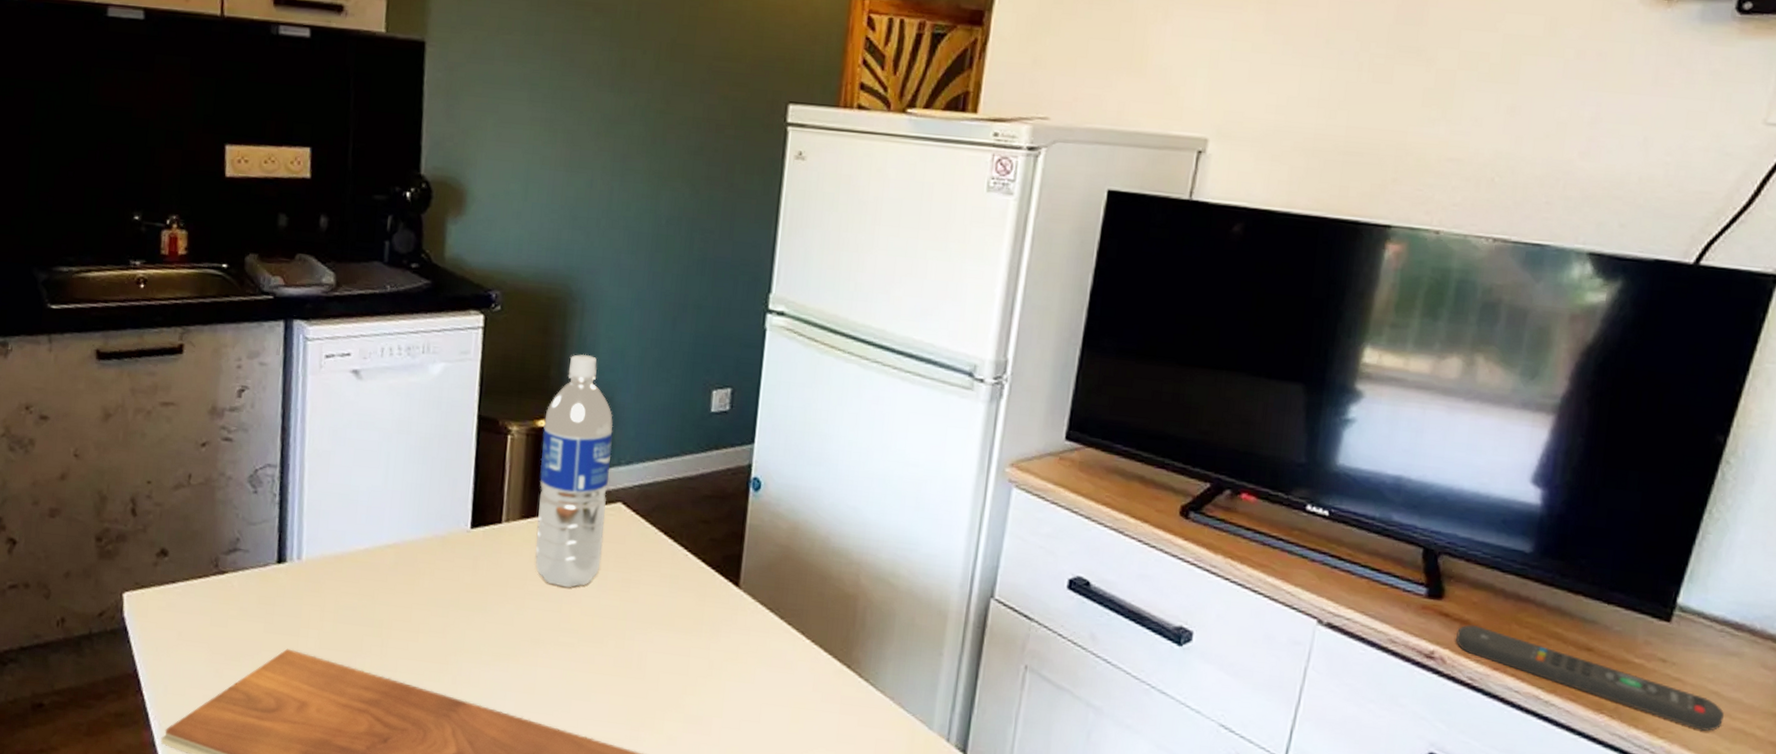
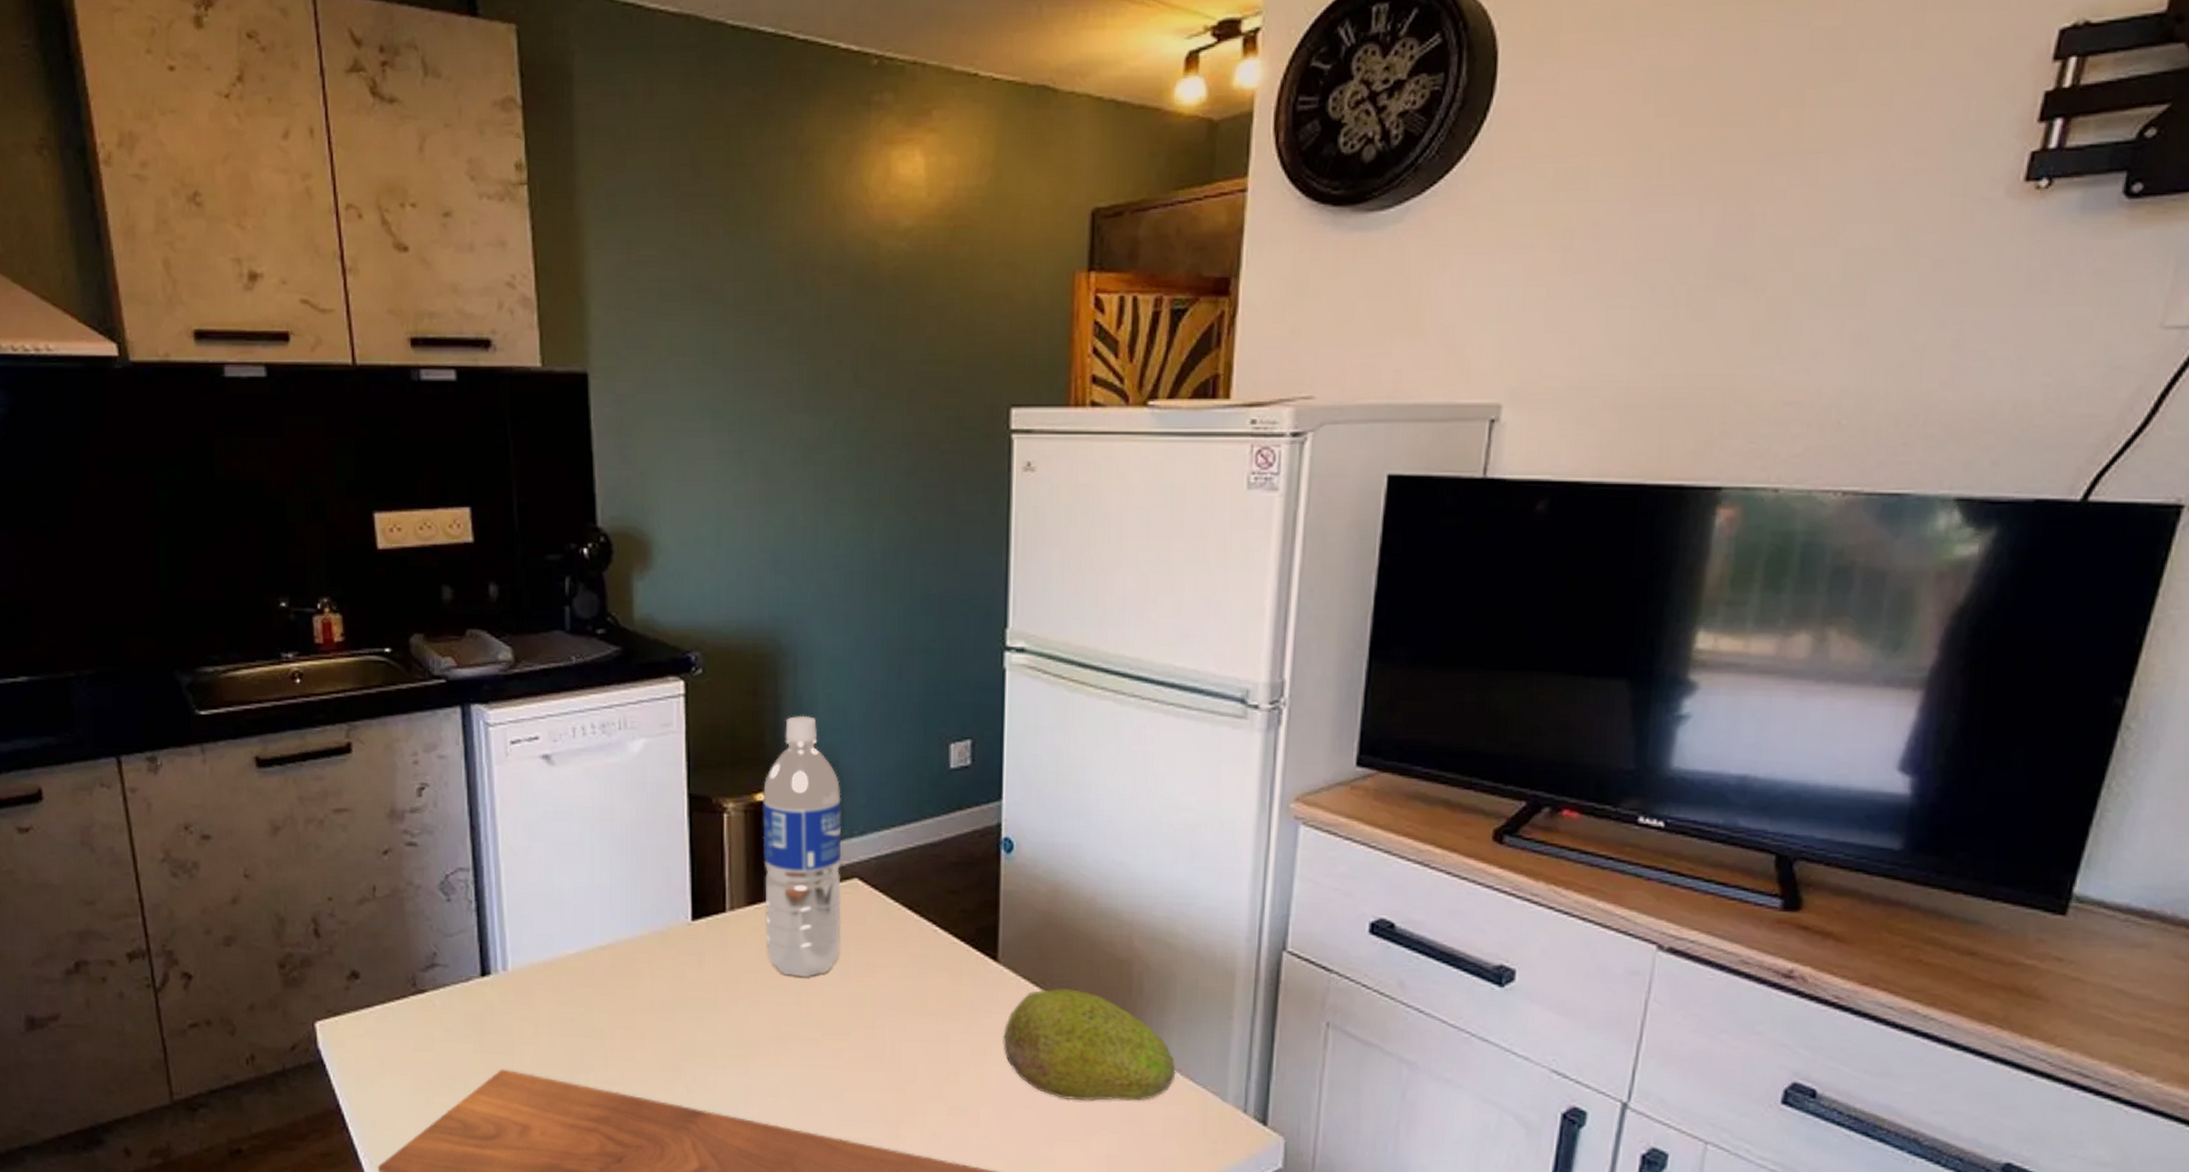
fruit: none [738,615,889,724] -> present [1003,987,1175,1101]
remote control: present [1456,624,1725,732] -> none [1818,936,2132,1035]

